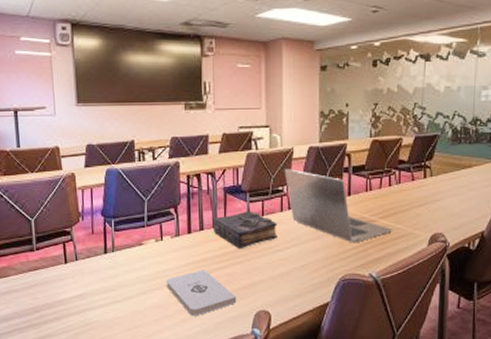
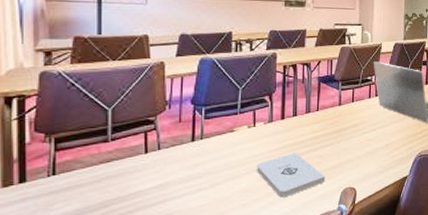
book: present [212,211,277,249] -> none [306,98,365,132]

